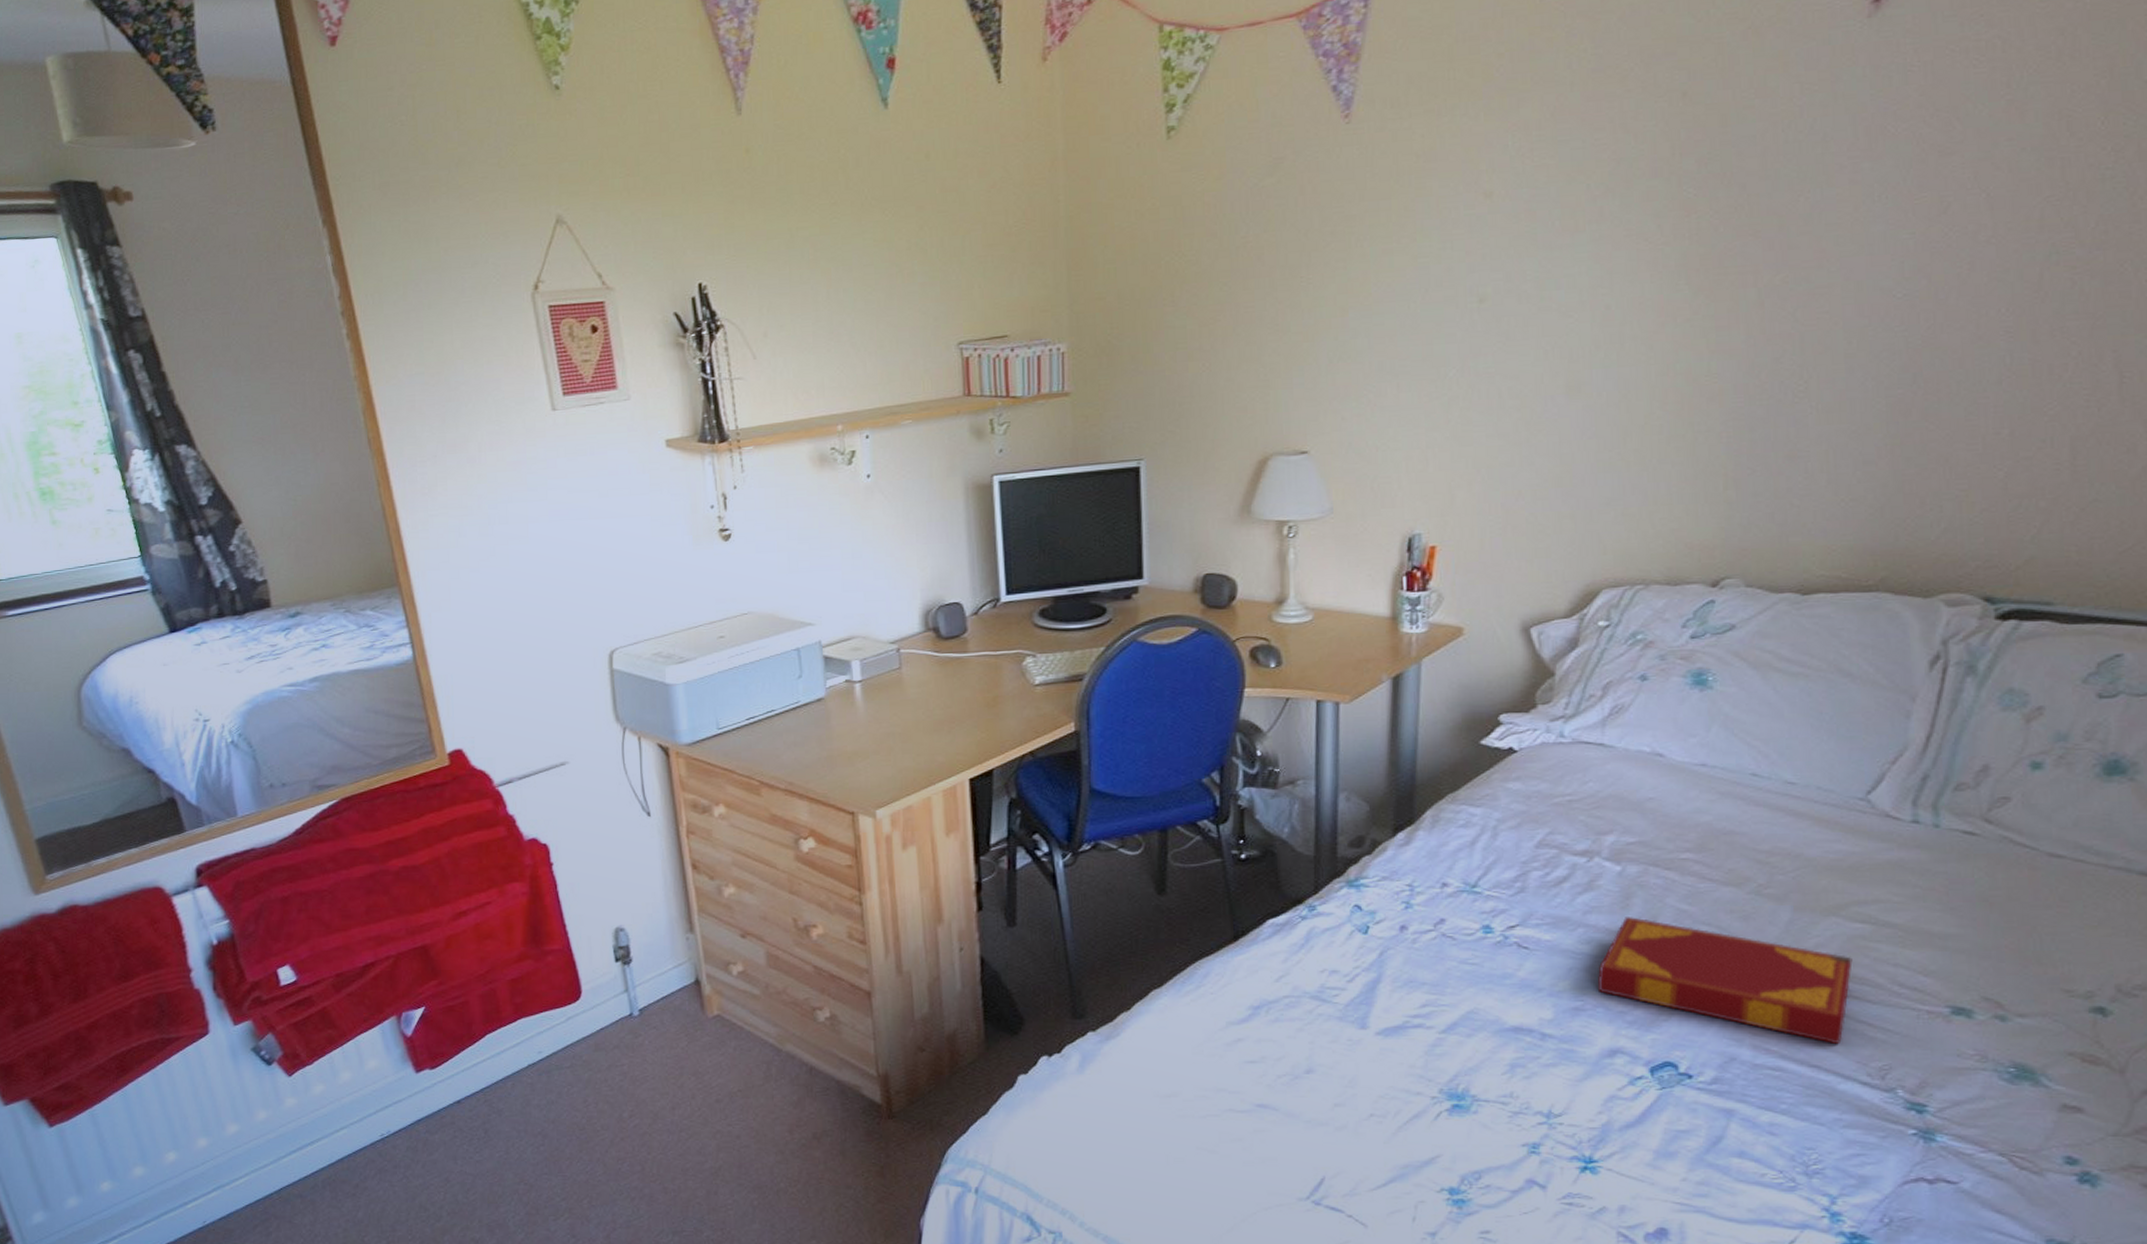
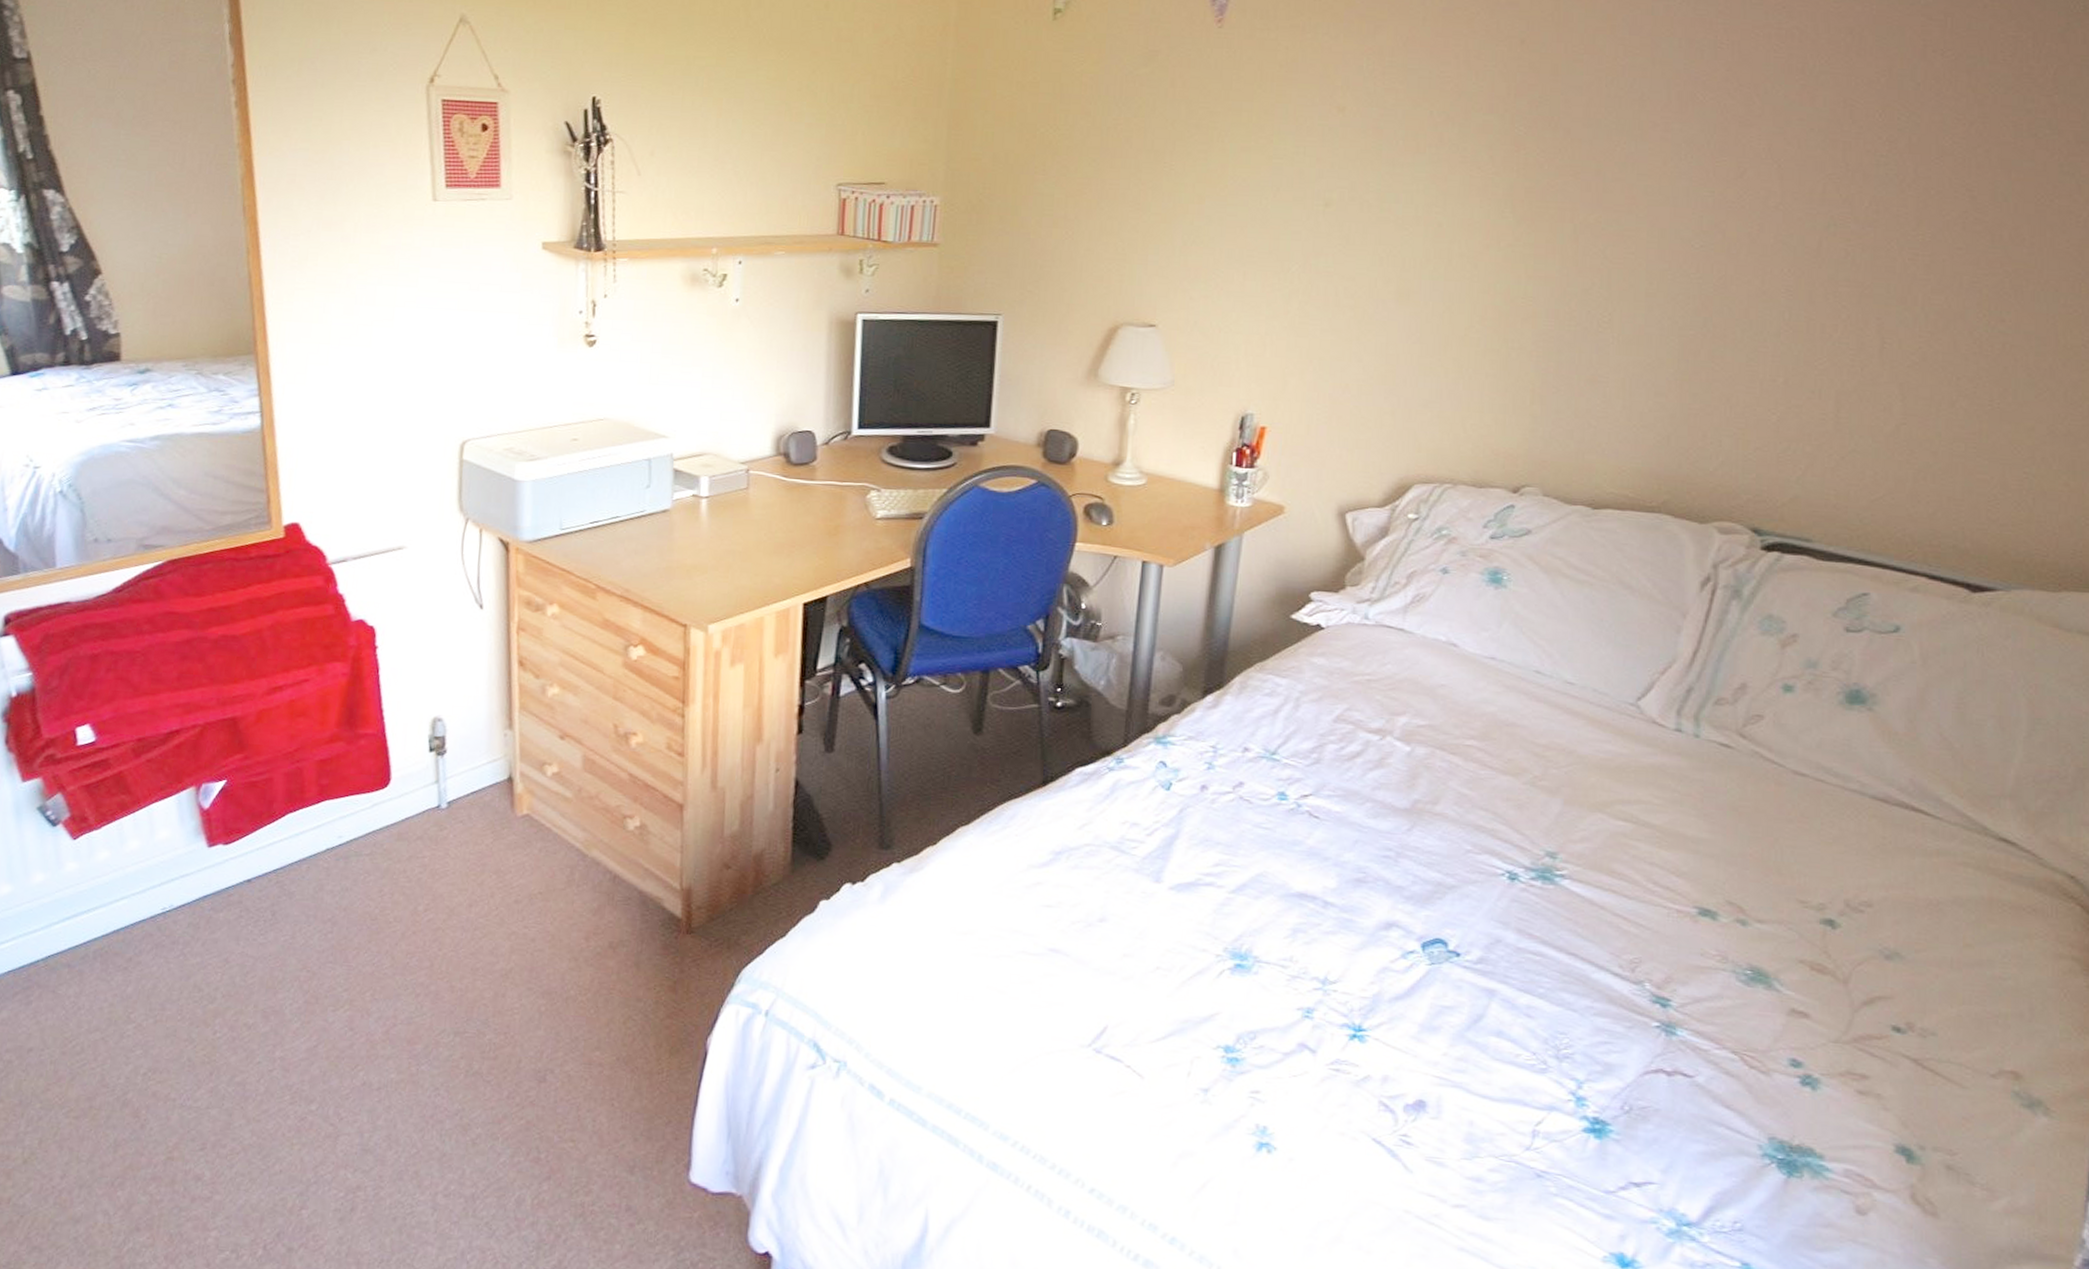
hardback book: present [1598,917,1853,1045] -> none [1380,796,1613,935]

